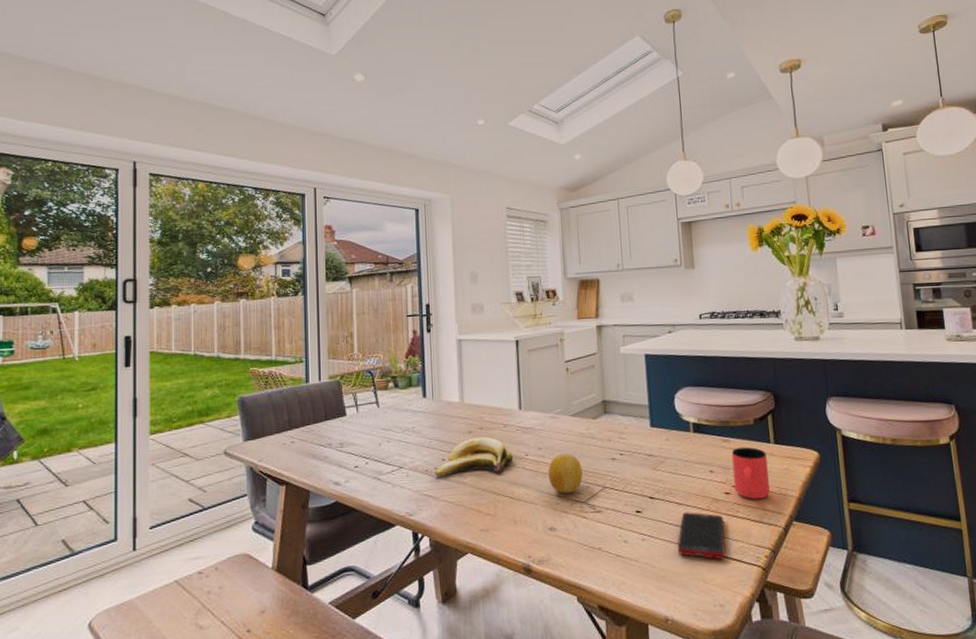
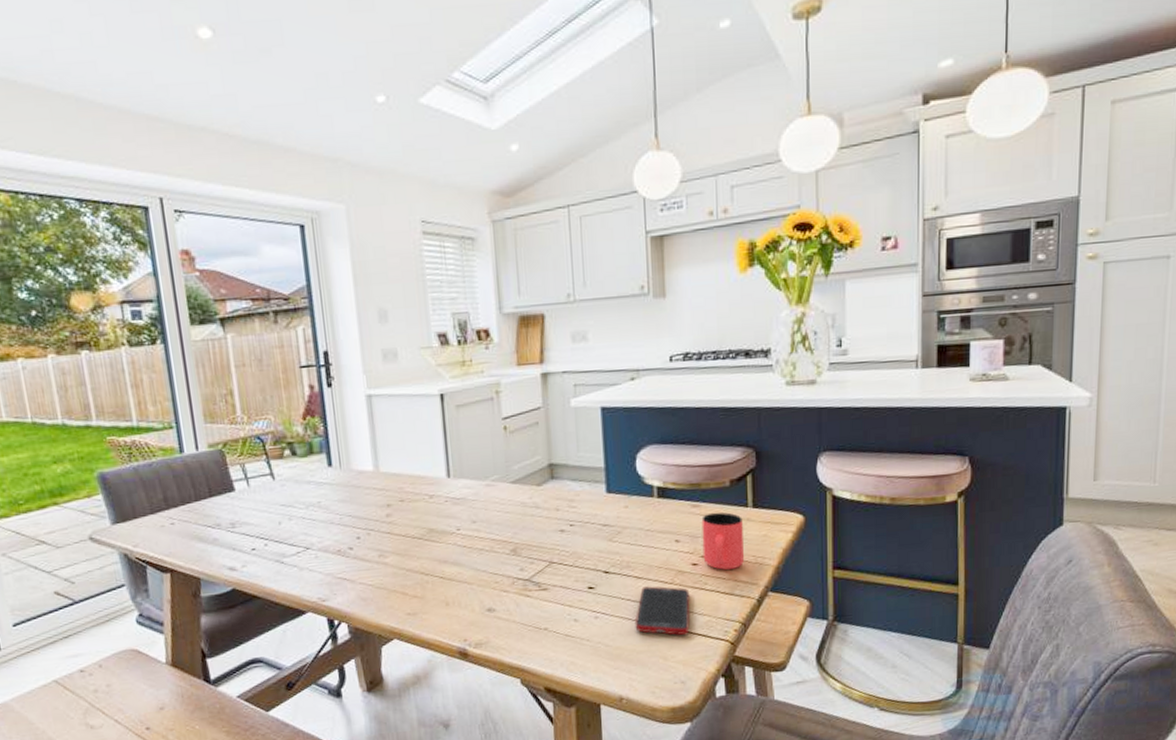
banana: present [434,436,514,477] -> none [348,510,443,557]
fruit: present [548,453,583,494] -> none [484,526,526,571]

